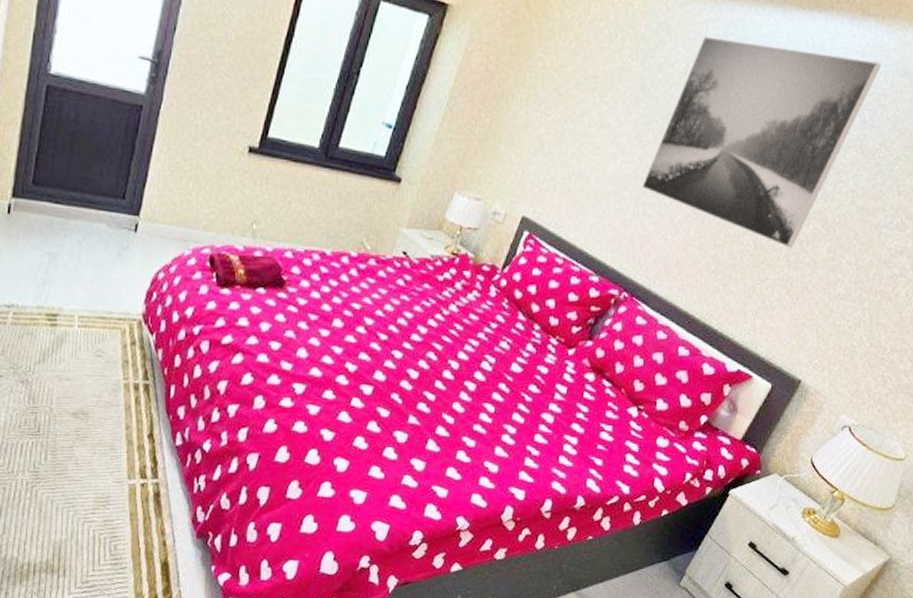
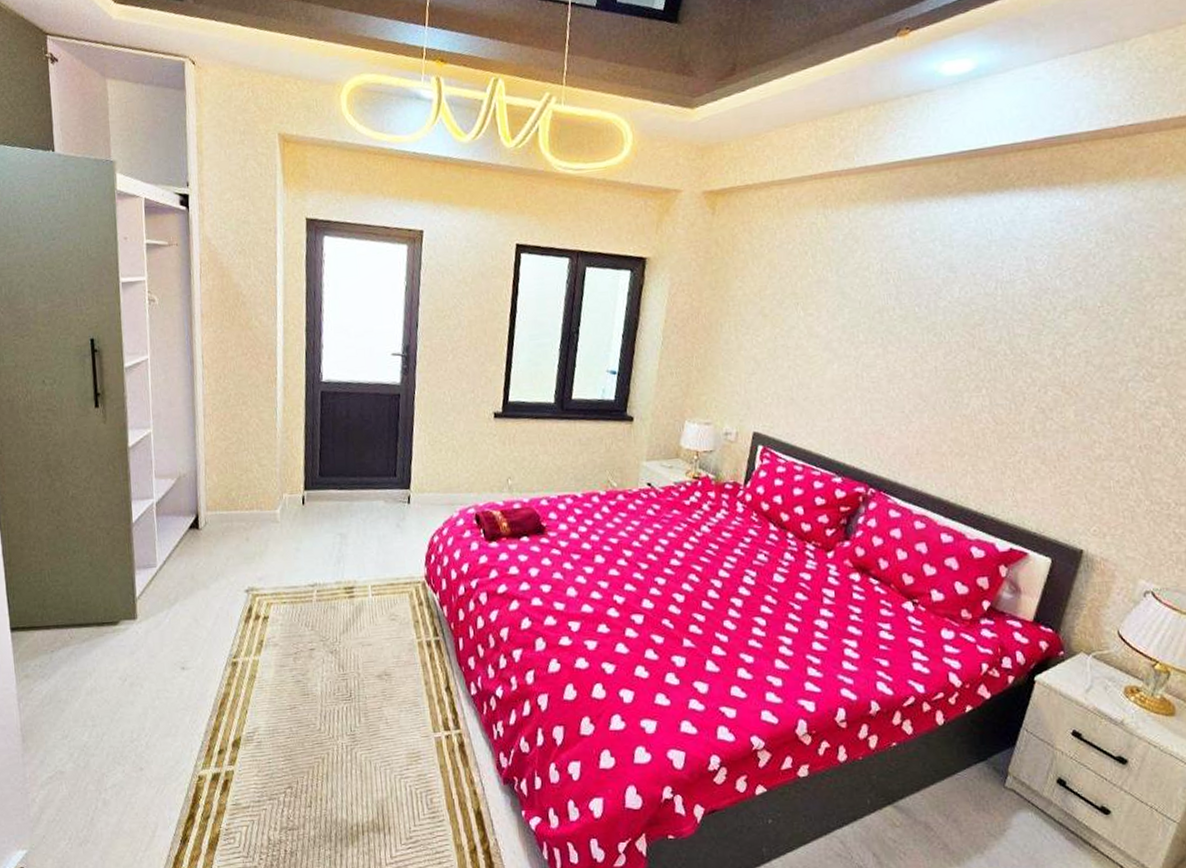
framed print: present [641,36,882,248] -> none [863,225,1081,419]

